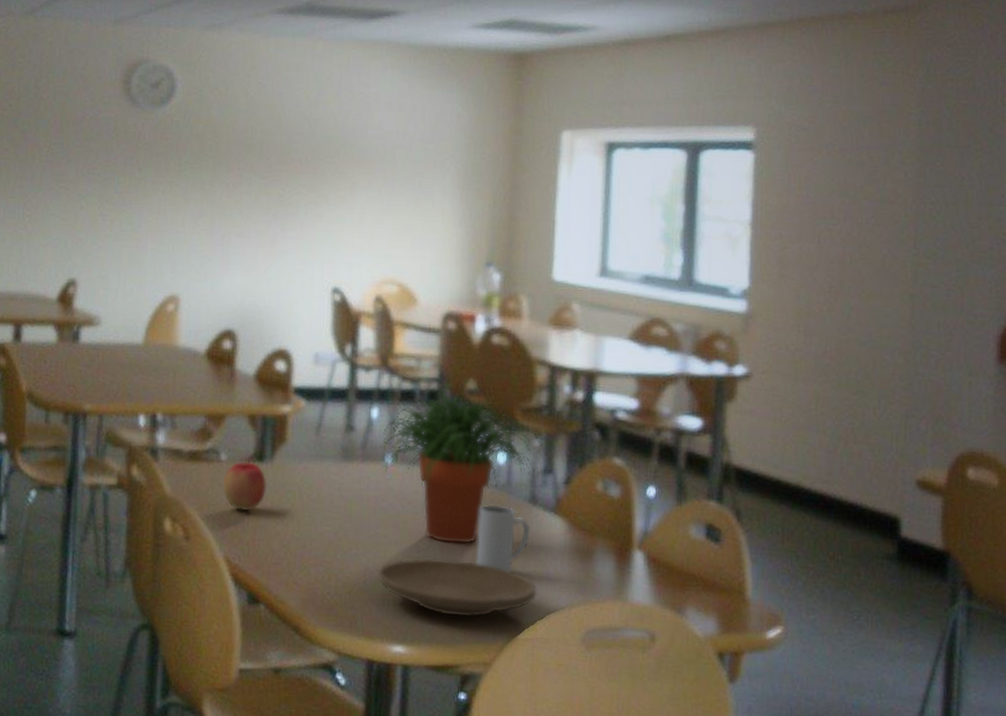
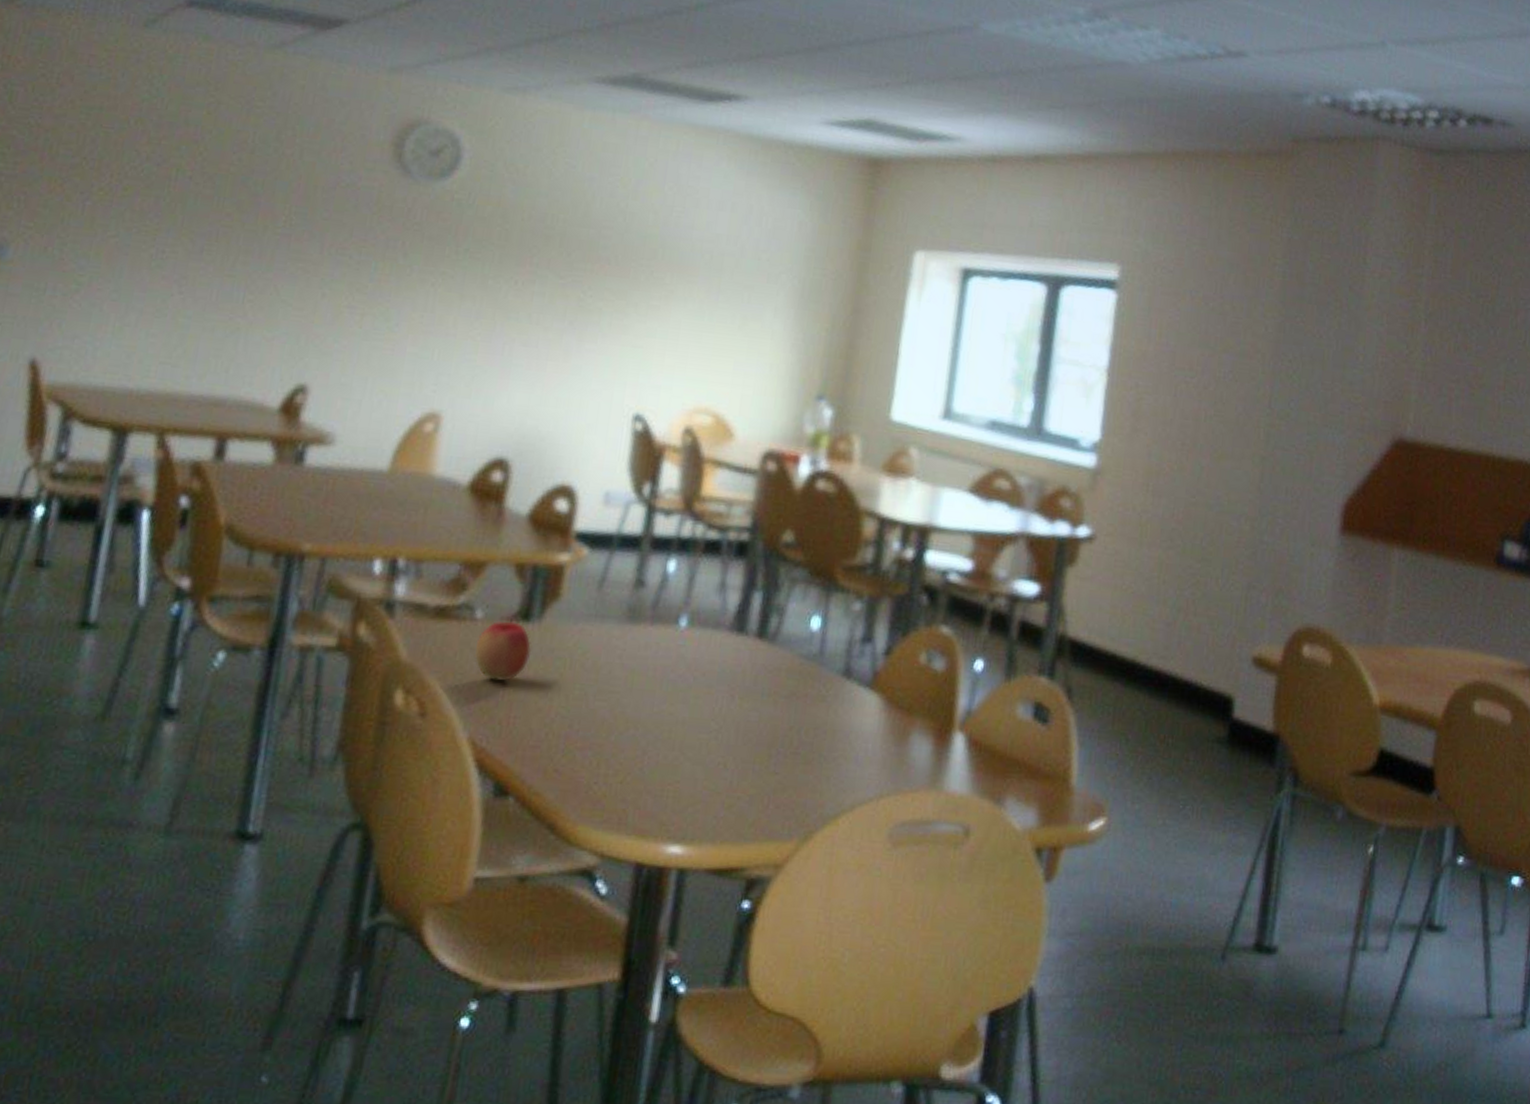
plate: present [377,558,537,618] -> none [657,740,844,811]
potted plant: present [380,394,542,545] -> none [674,546,862,725]
mug: present [475,504,530,573] -> none [774,676,841,758]

